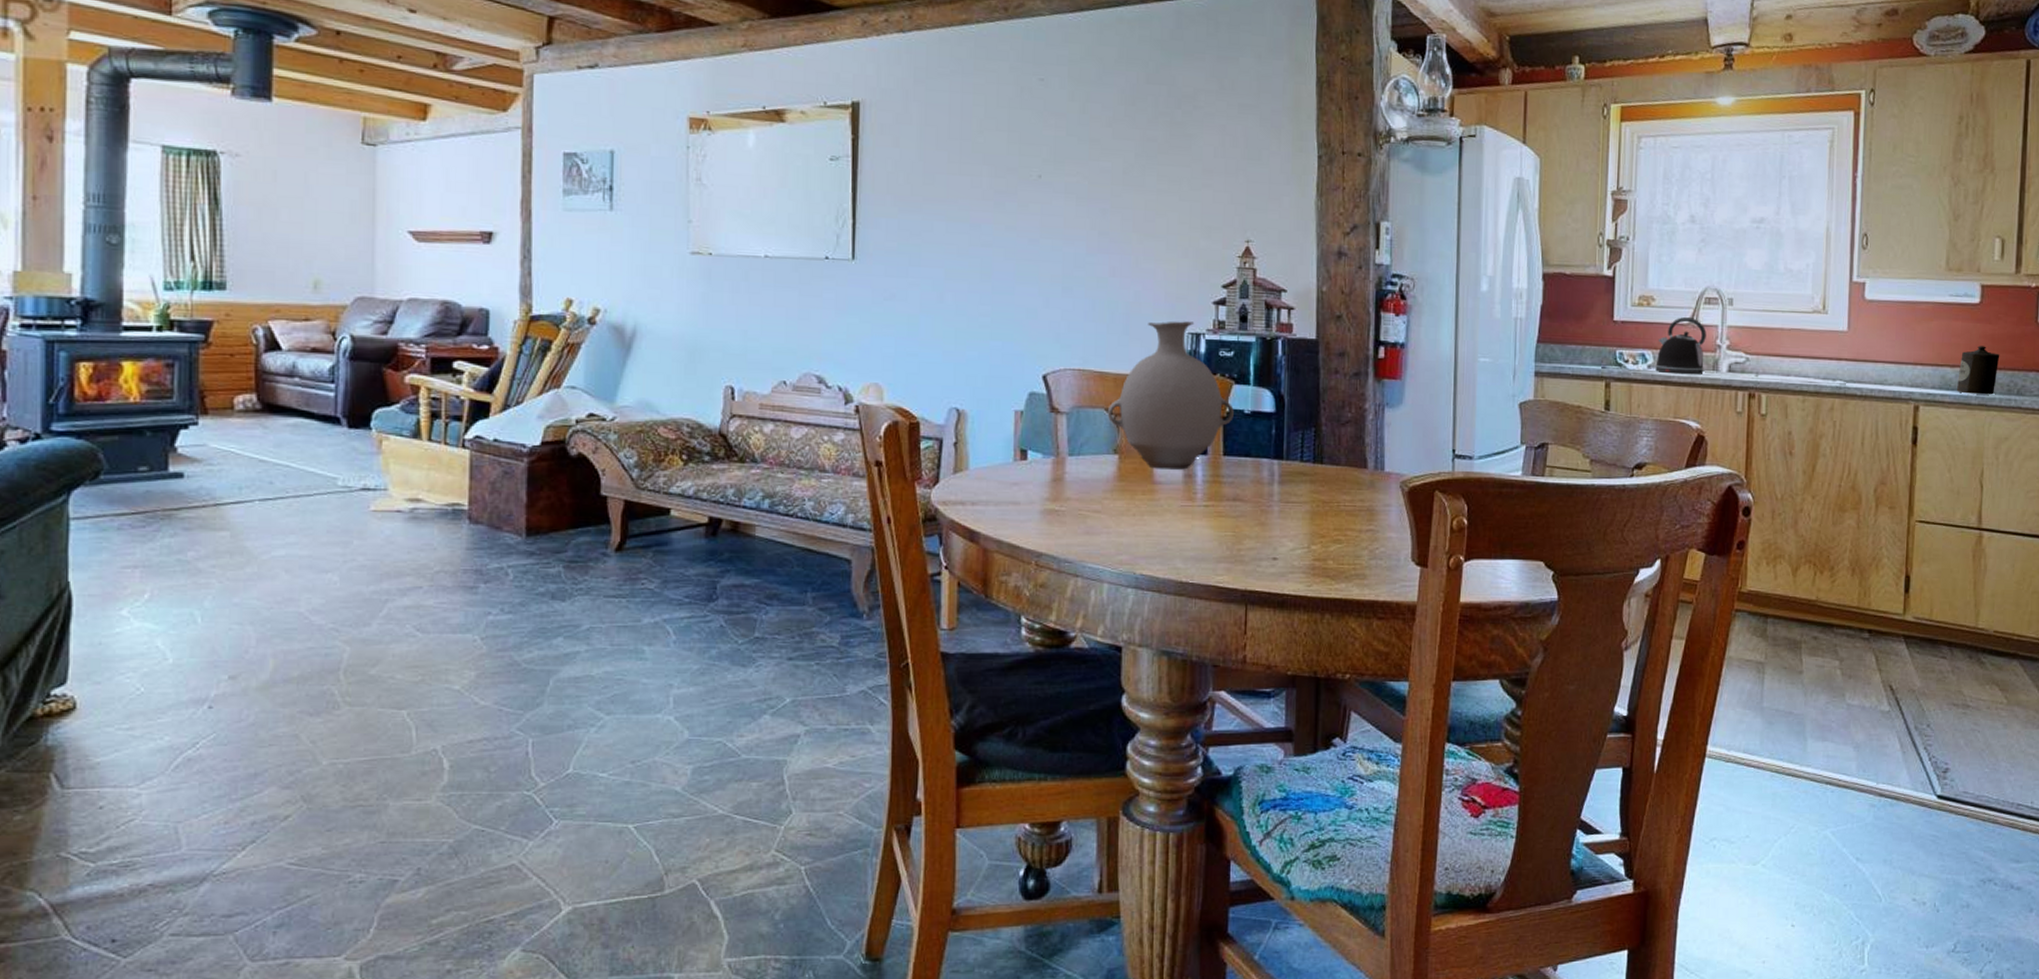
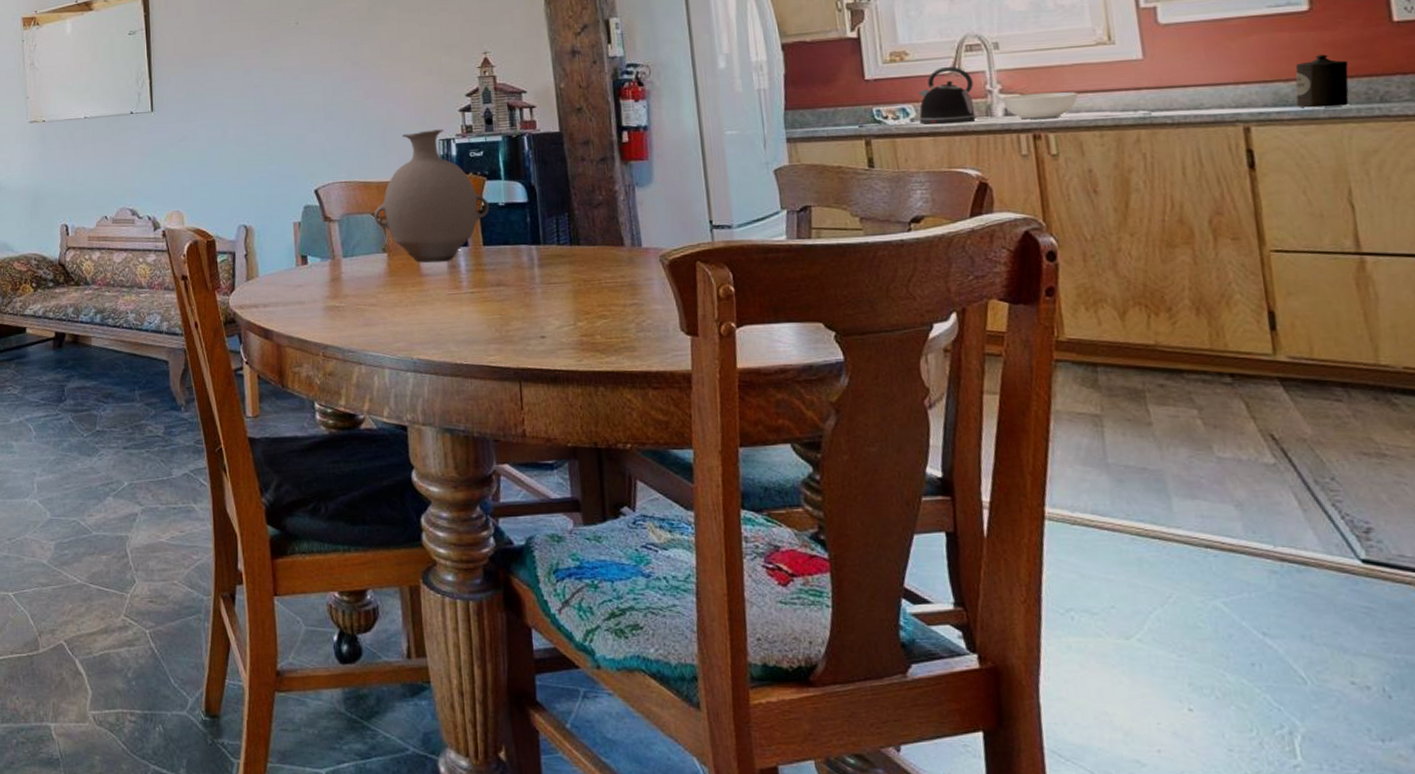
bowl: none [1729,352,1792,379] -> present [1003,92,1079,120]

